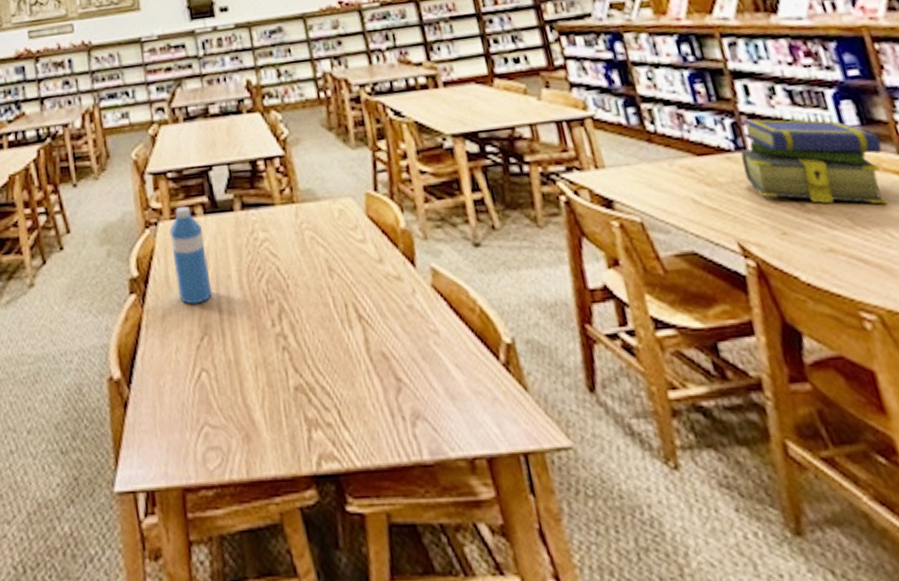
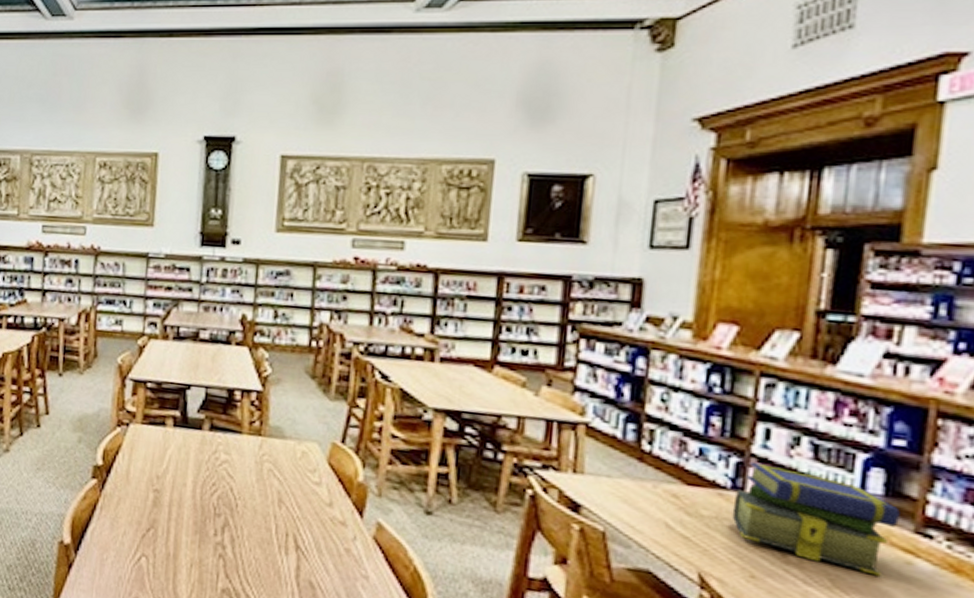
water bottle: present [169,206,213,305] -> none [135,414,169,501]

